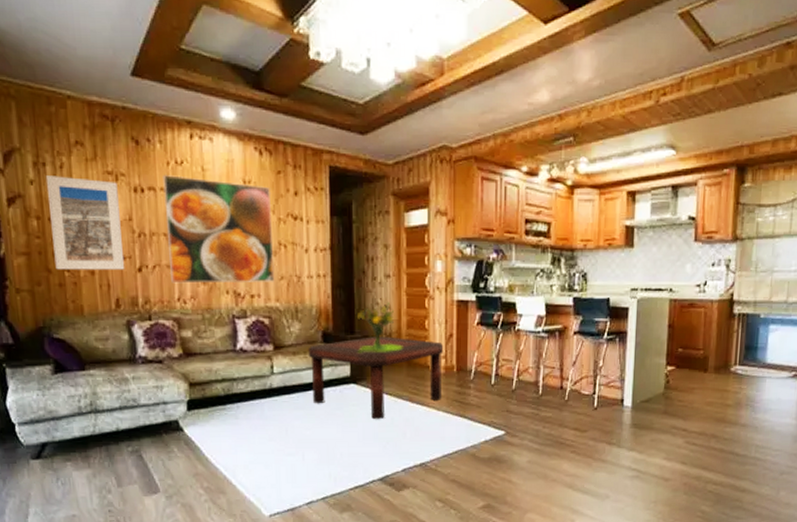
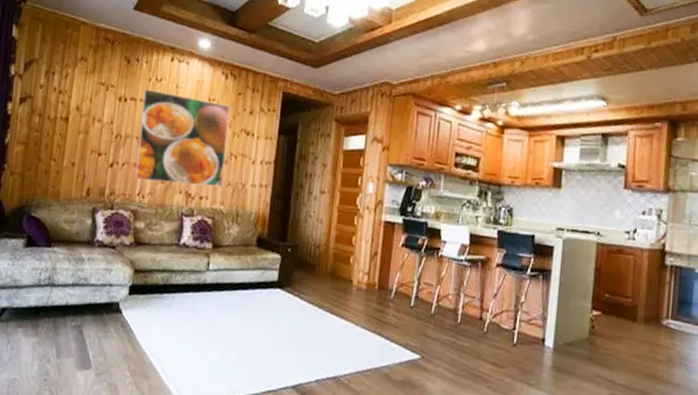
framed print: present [45,176,125,270] -> none [45,82,107,164]
coffee table: present [308,336,444,420] -> none [240,246,368,327]
bouquet: present [357,302,403,352] -> none [286,216,330,262]

